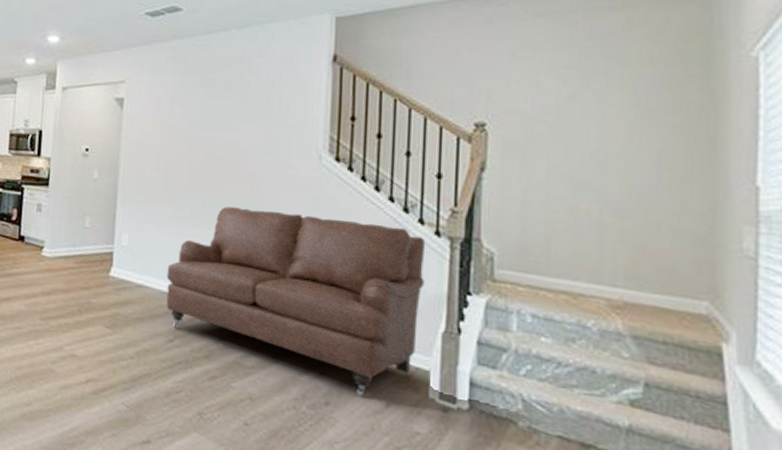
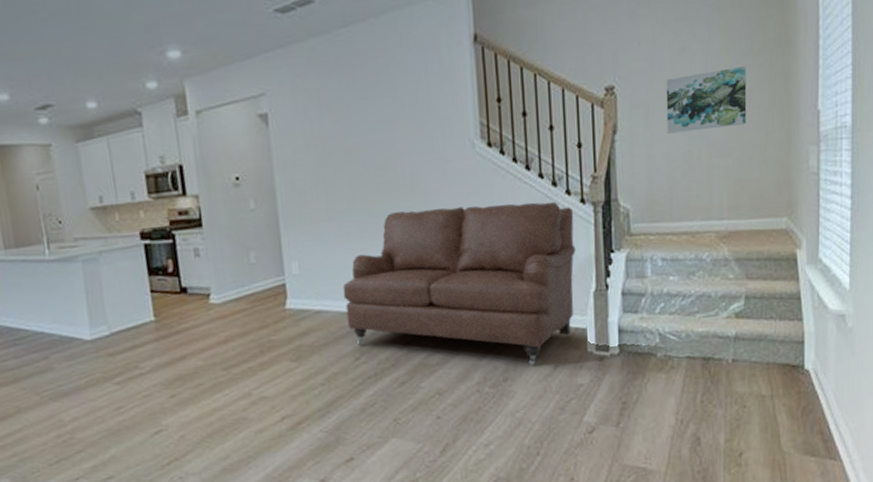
wall art: none [548,124,656,187] -> present [665,66,747,134]

